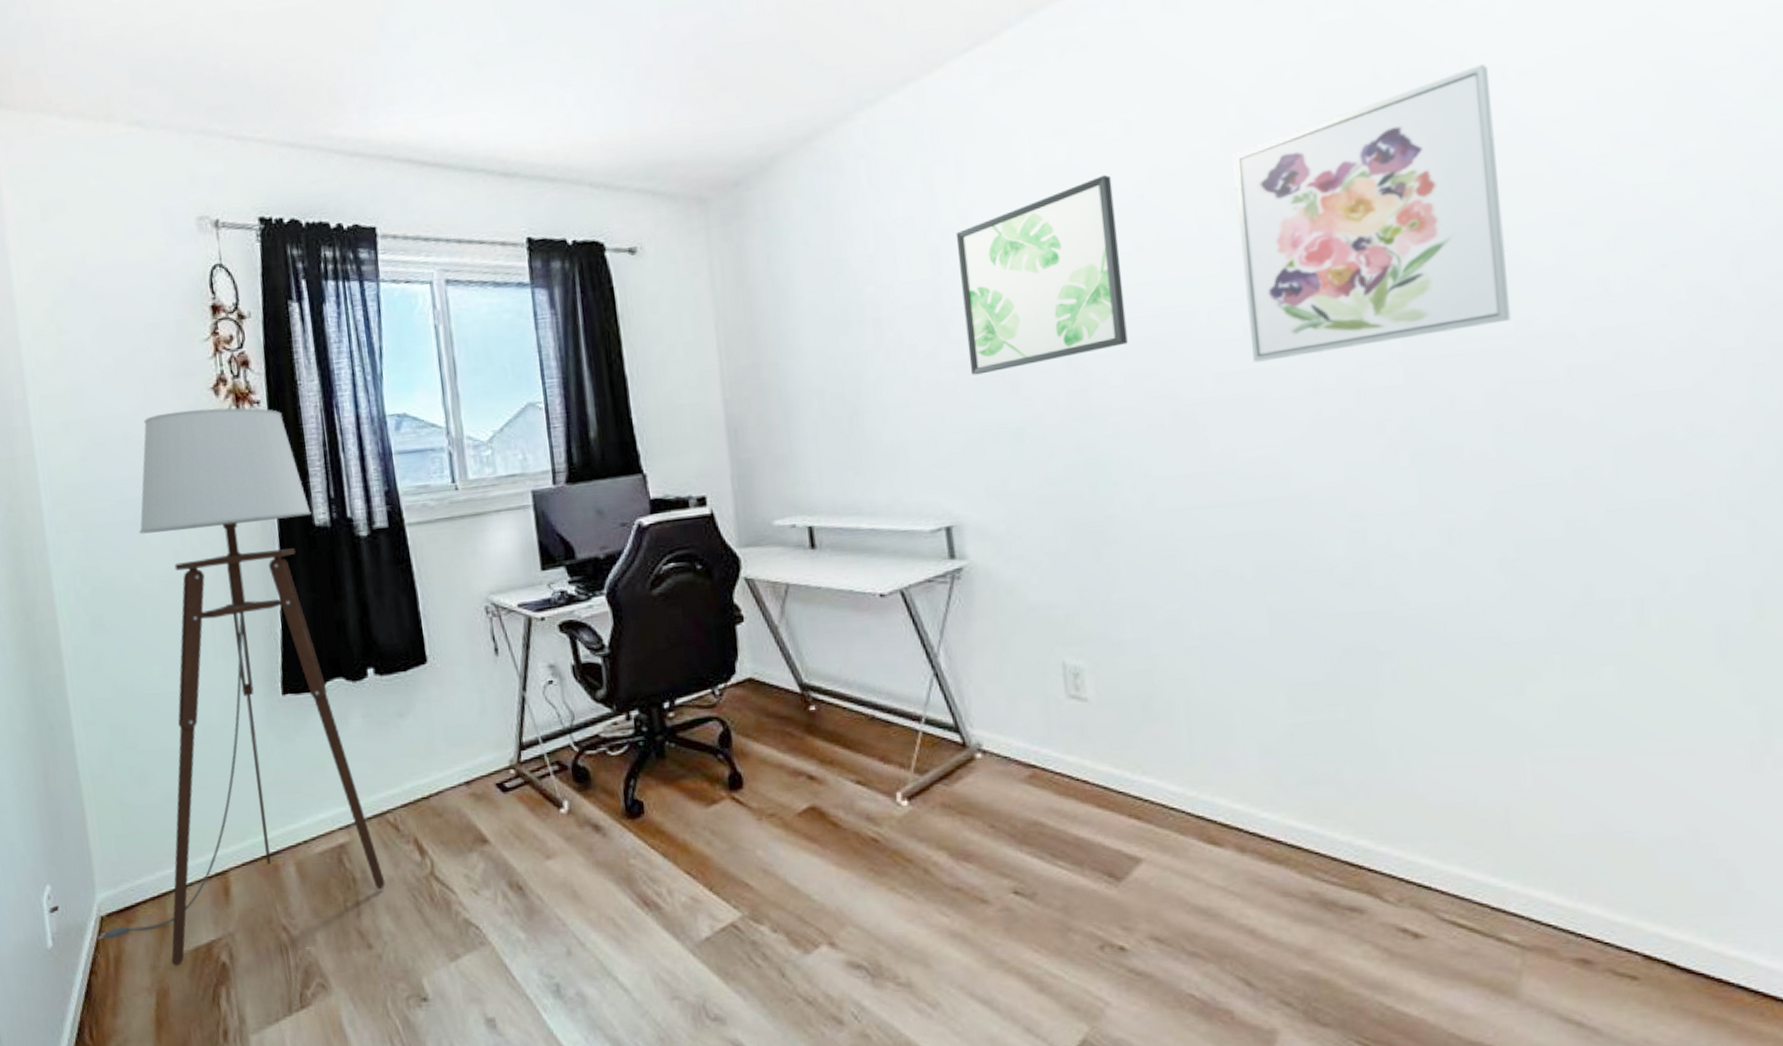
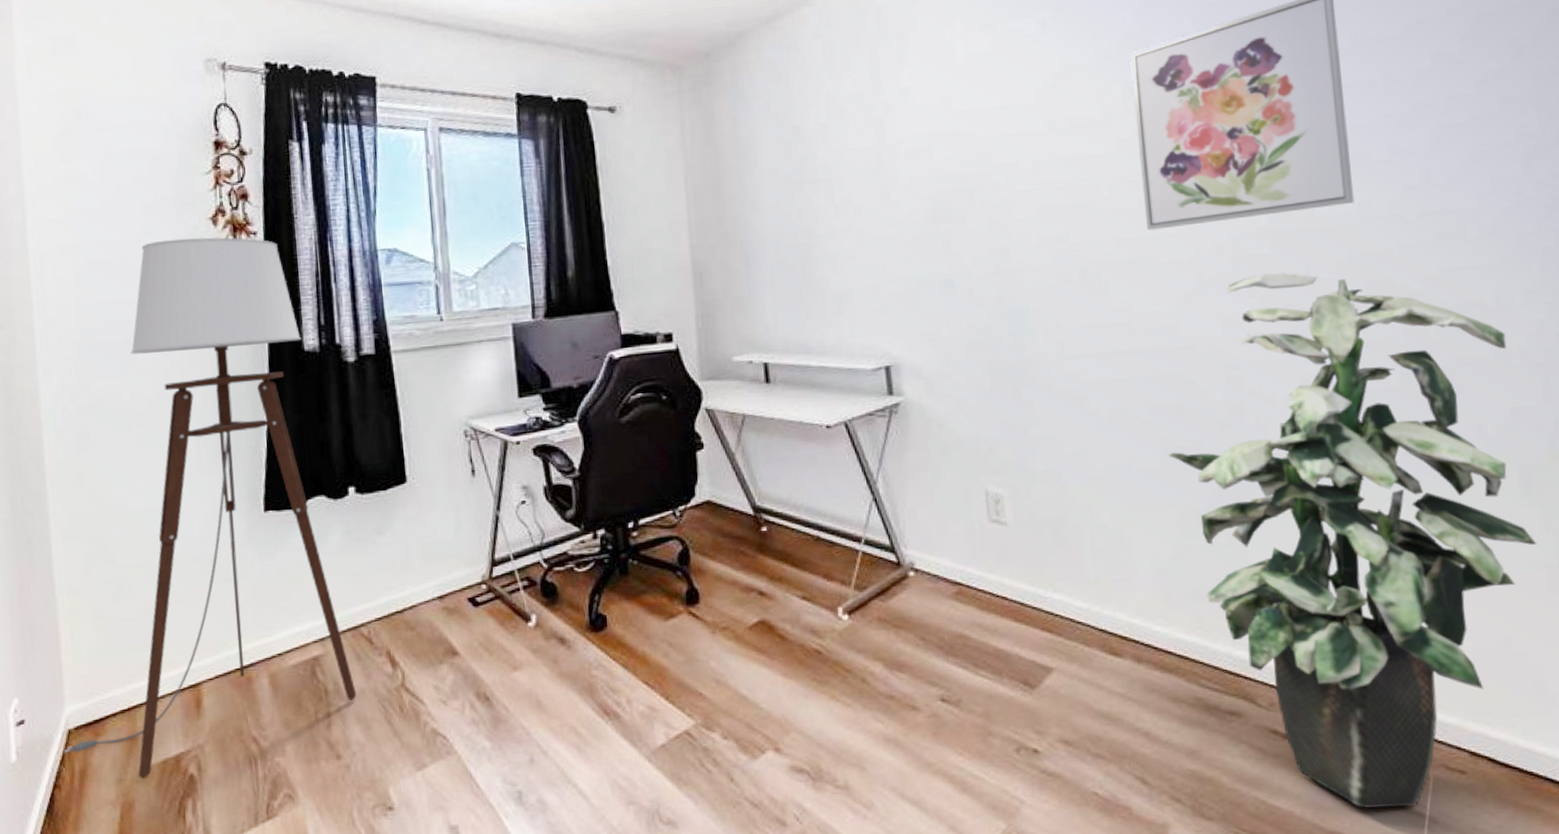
wall art: present [955,174,1128,376] -> none [897,64,1043,233]
indoor plant: none [1277,406,1735,1016] -> present [1168,272,1537,808]

